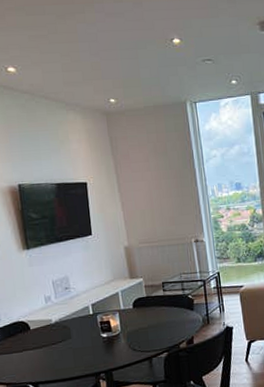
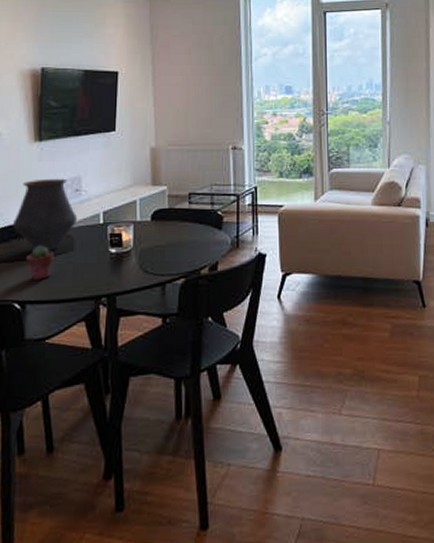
vase: none [16,279,71,340] -> present [13,178,78,251]
potted succulent: none [31,336,56,365] -> present [25,245,54,280]

